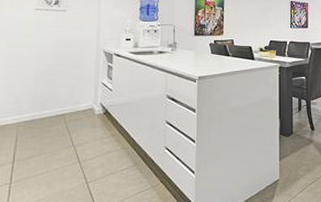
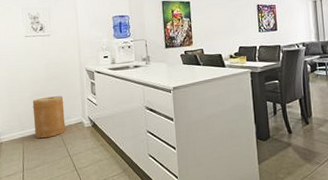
basket: none [33,78,74,125] -> present [32,96,66,139]

